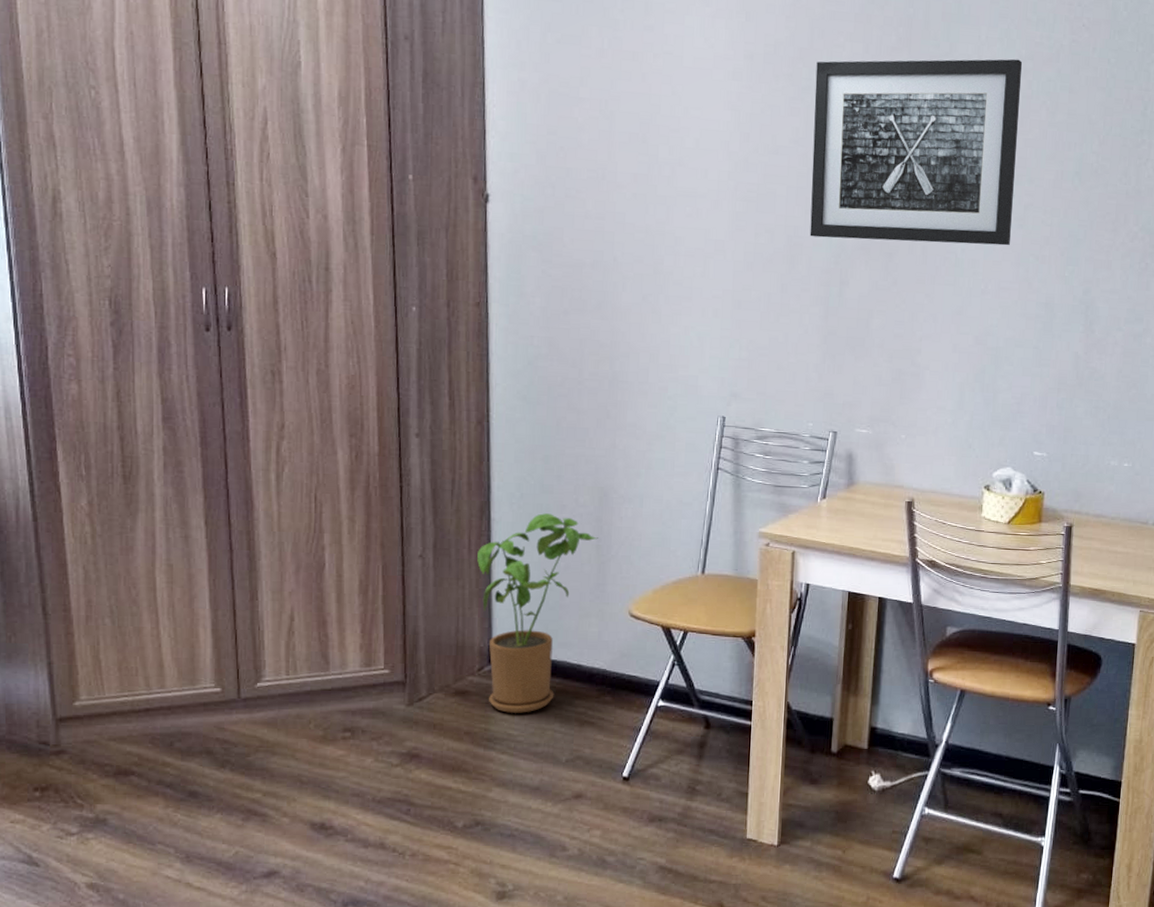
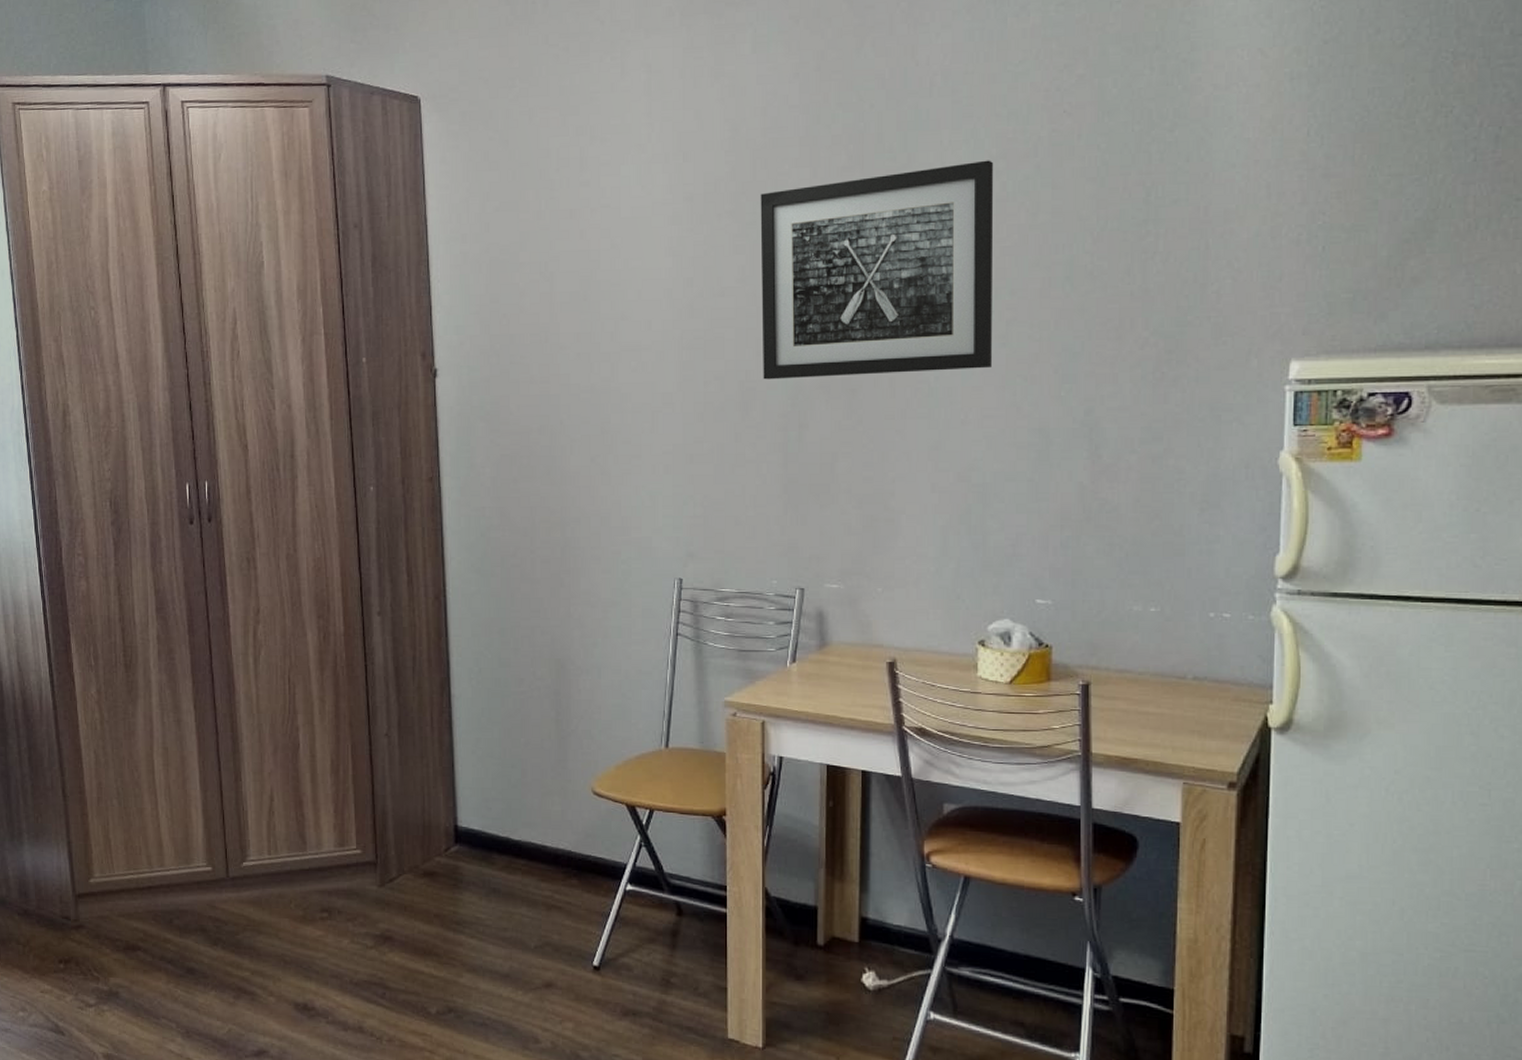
house plant: present [477,513,598,713] -> none [440,688,557,896]

